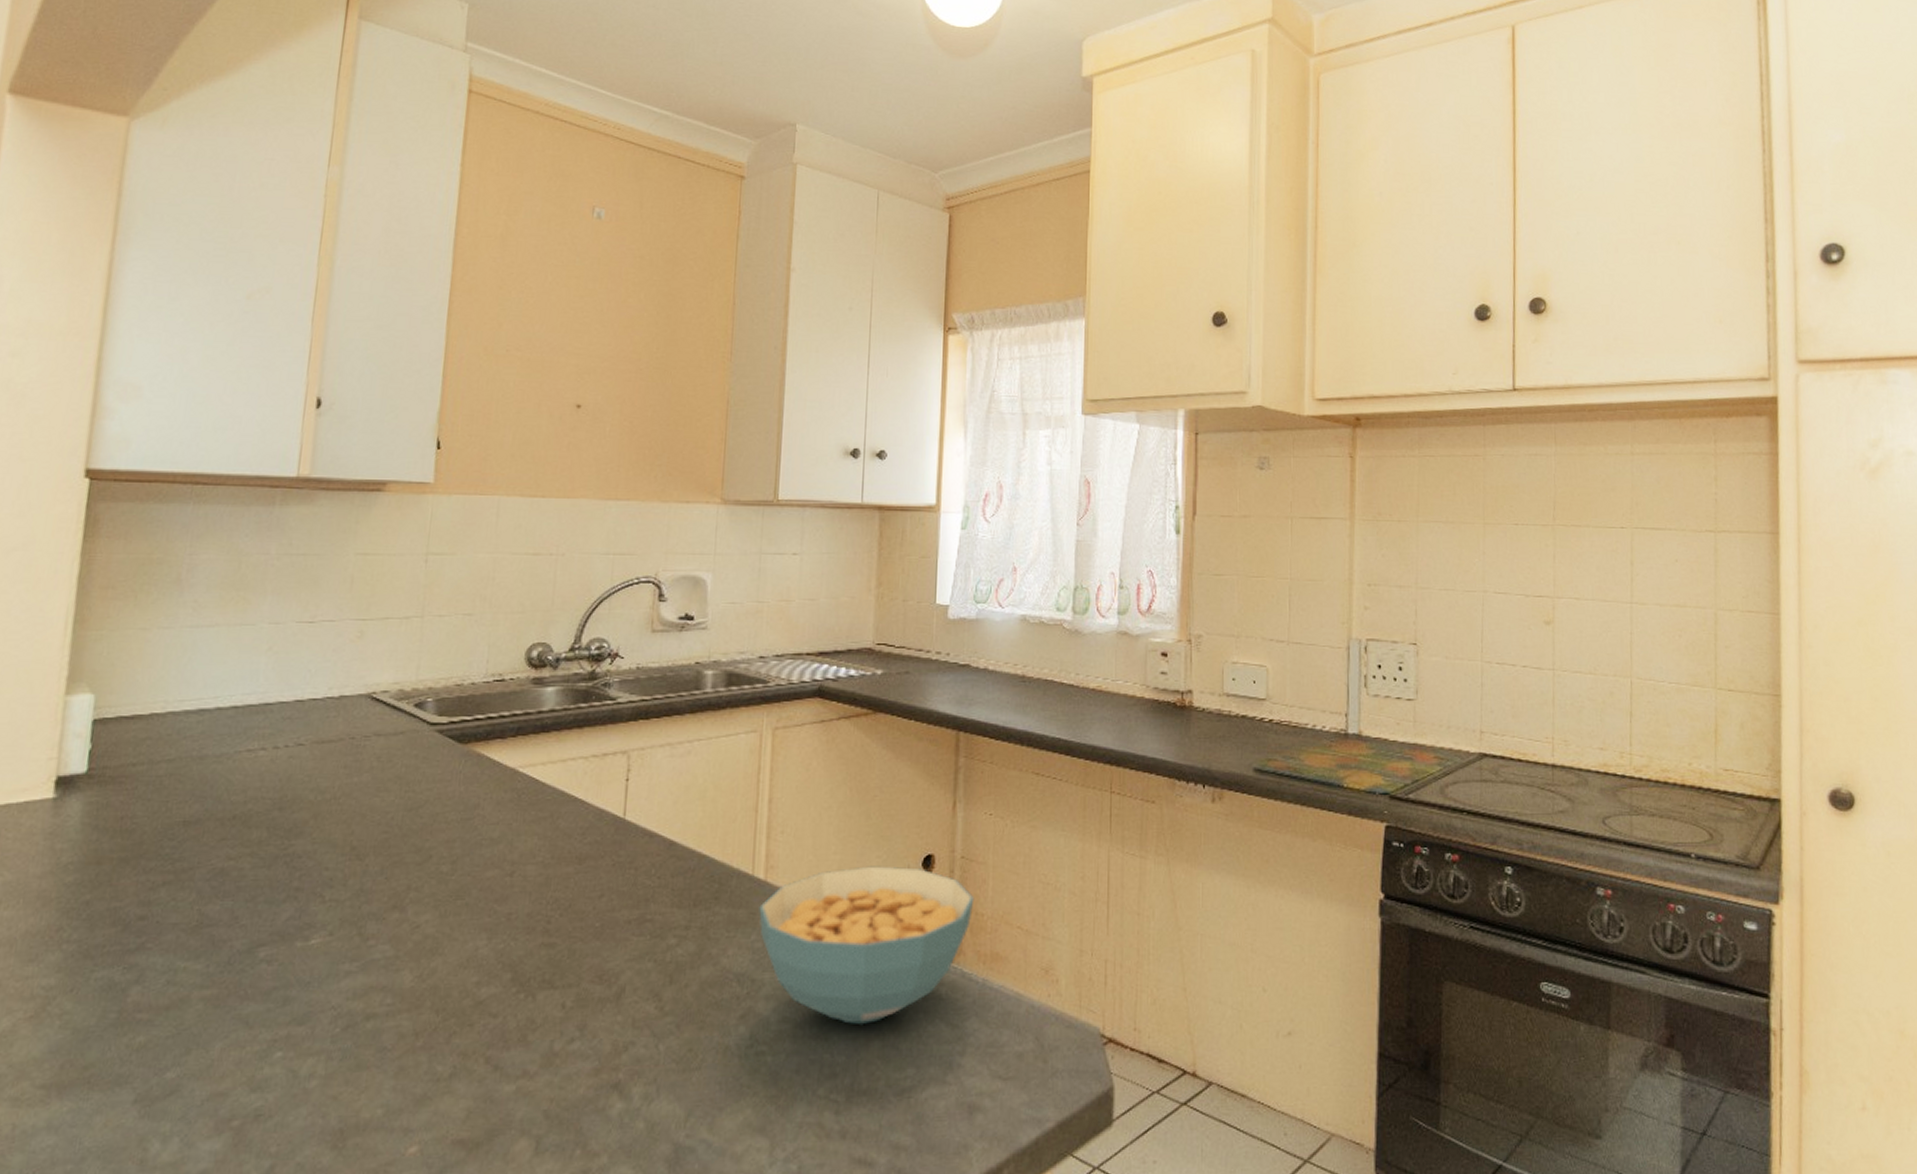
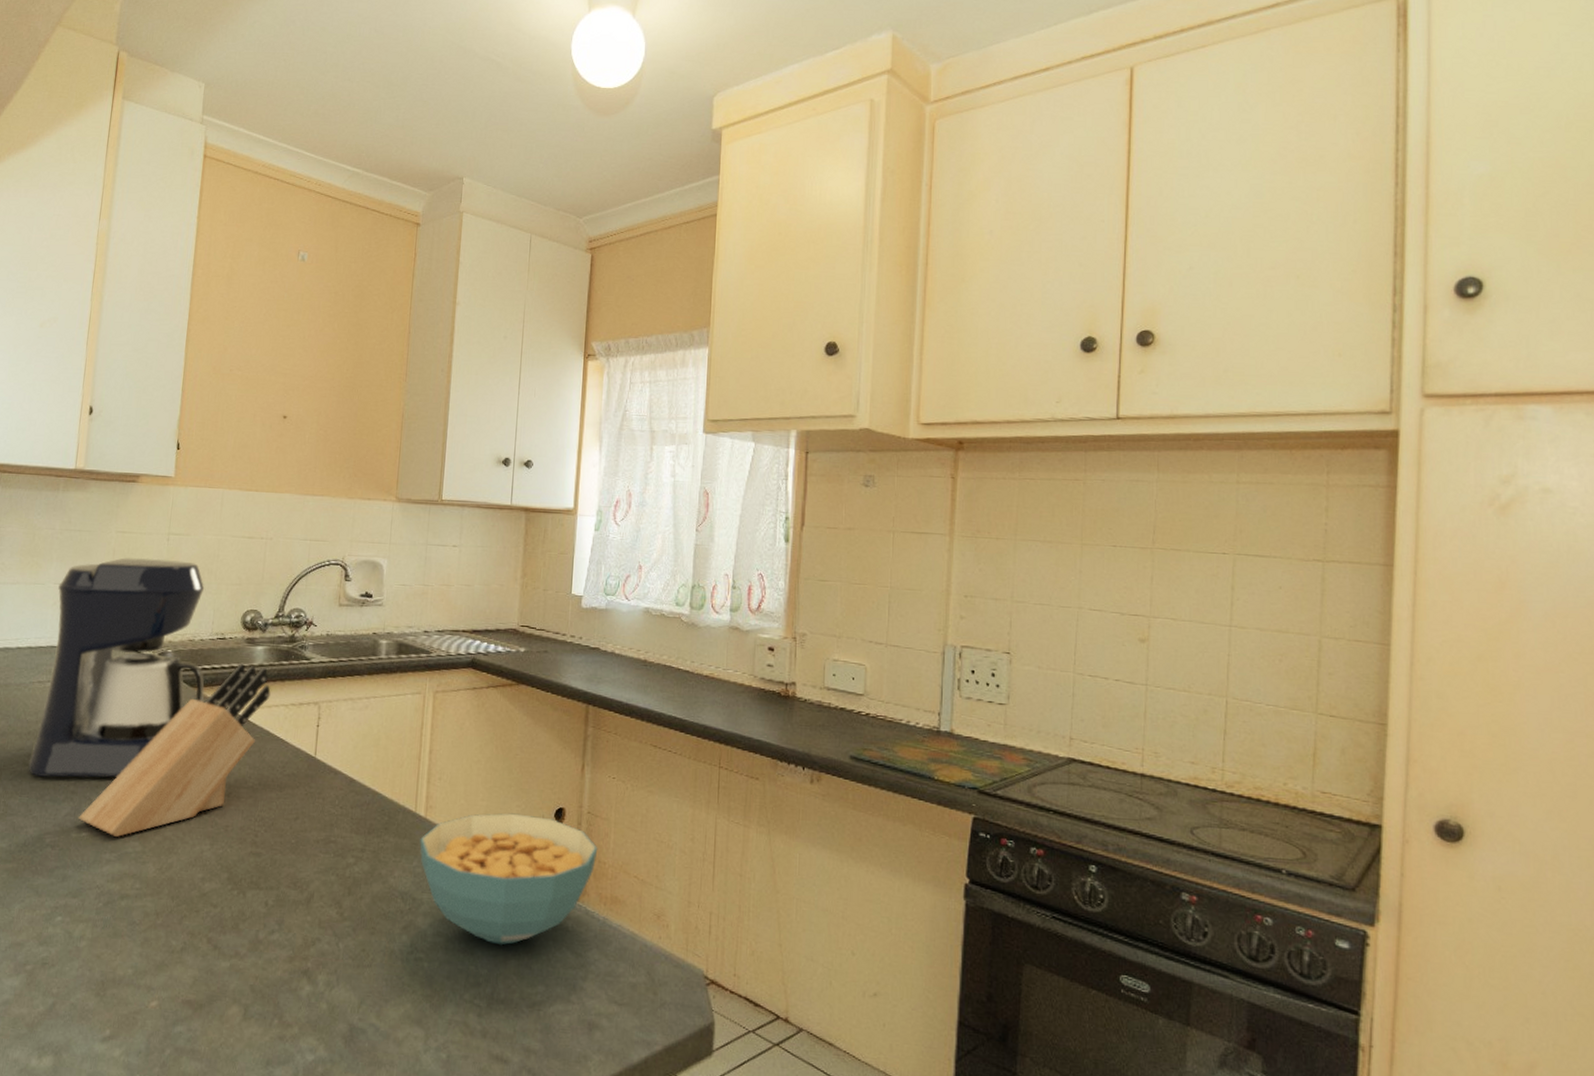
coffee maker: none [233,585,478,874] -> present [28,557,205,778]
knife block: none [305,710,566,941] -> present [78,664,271,837]

